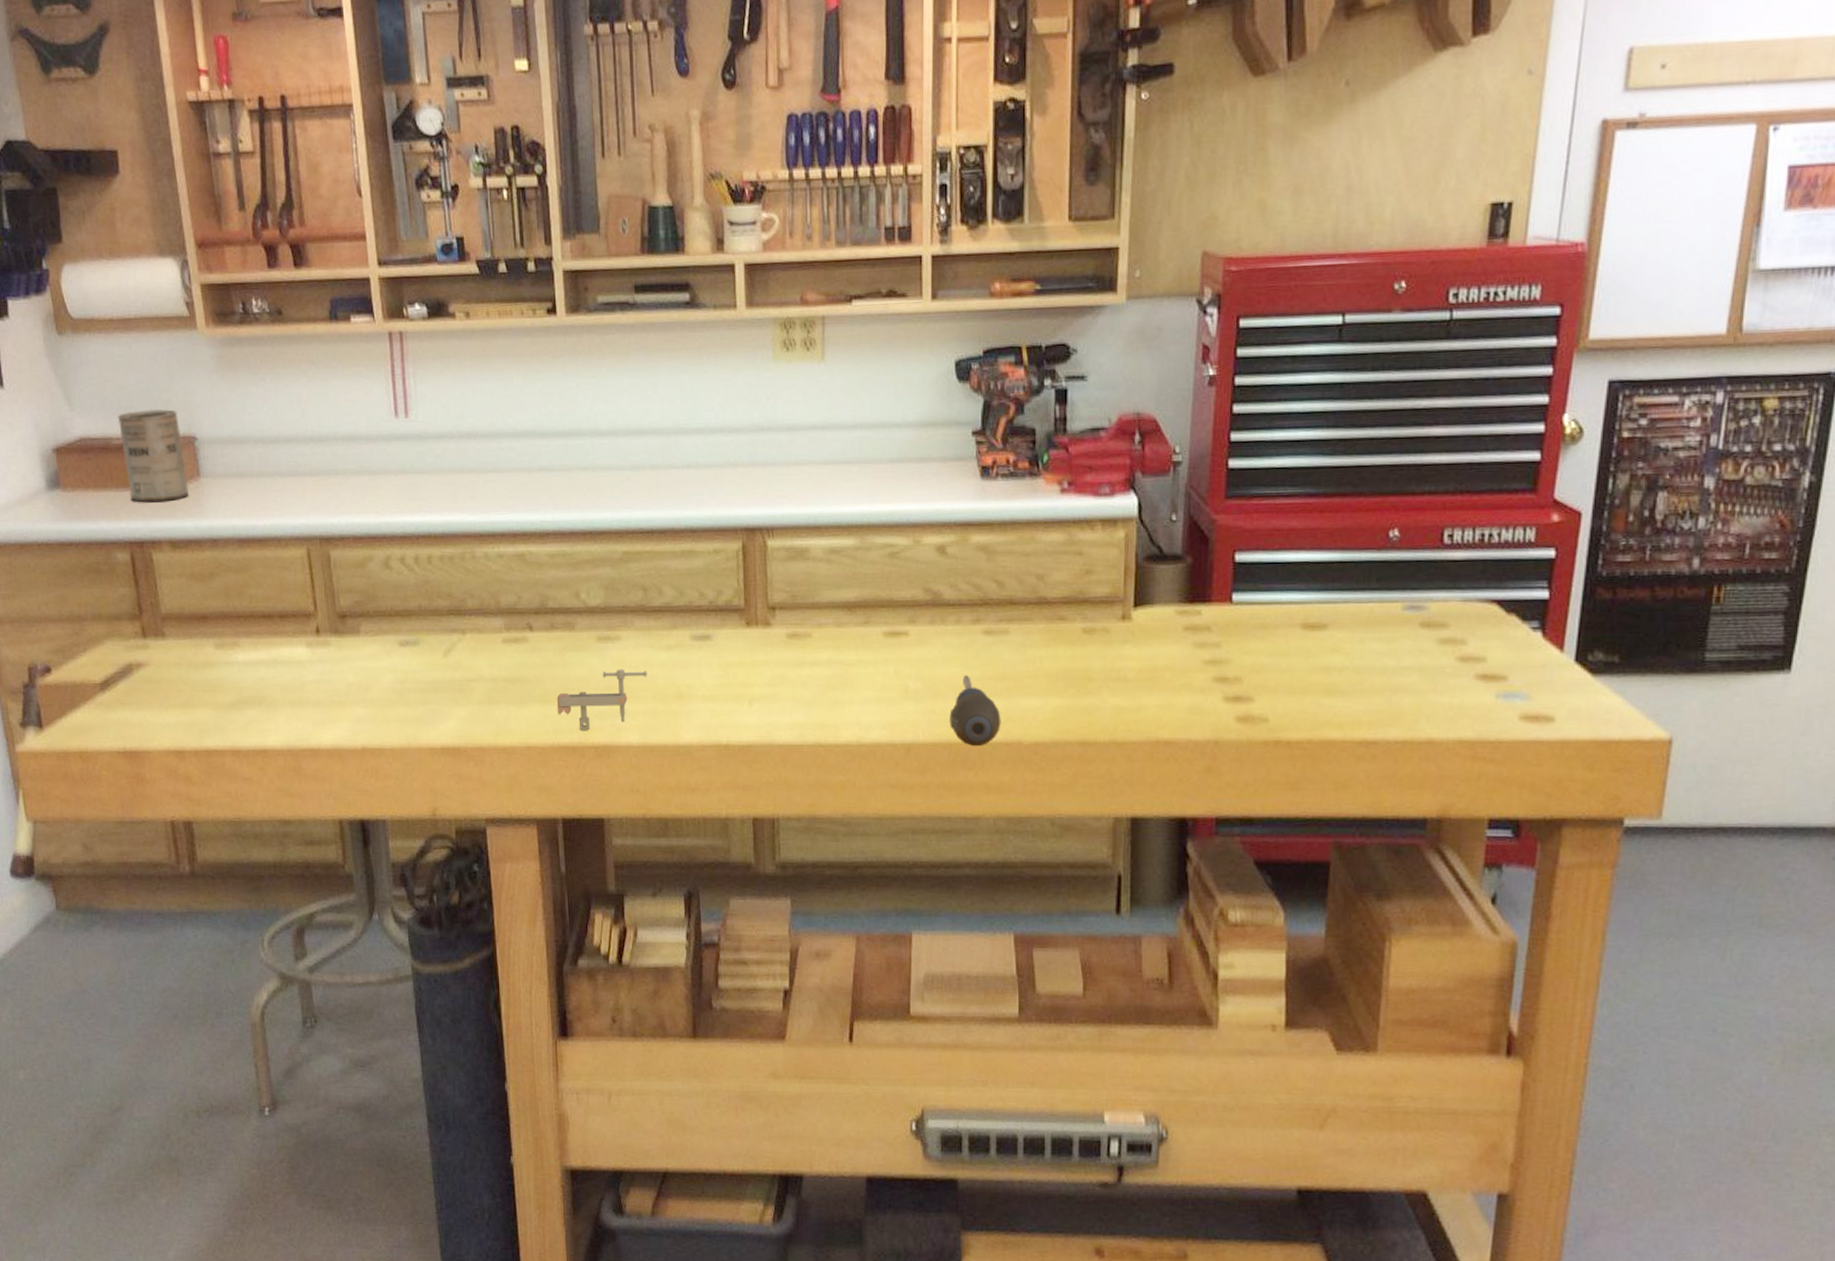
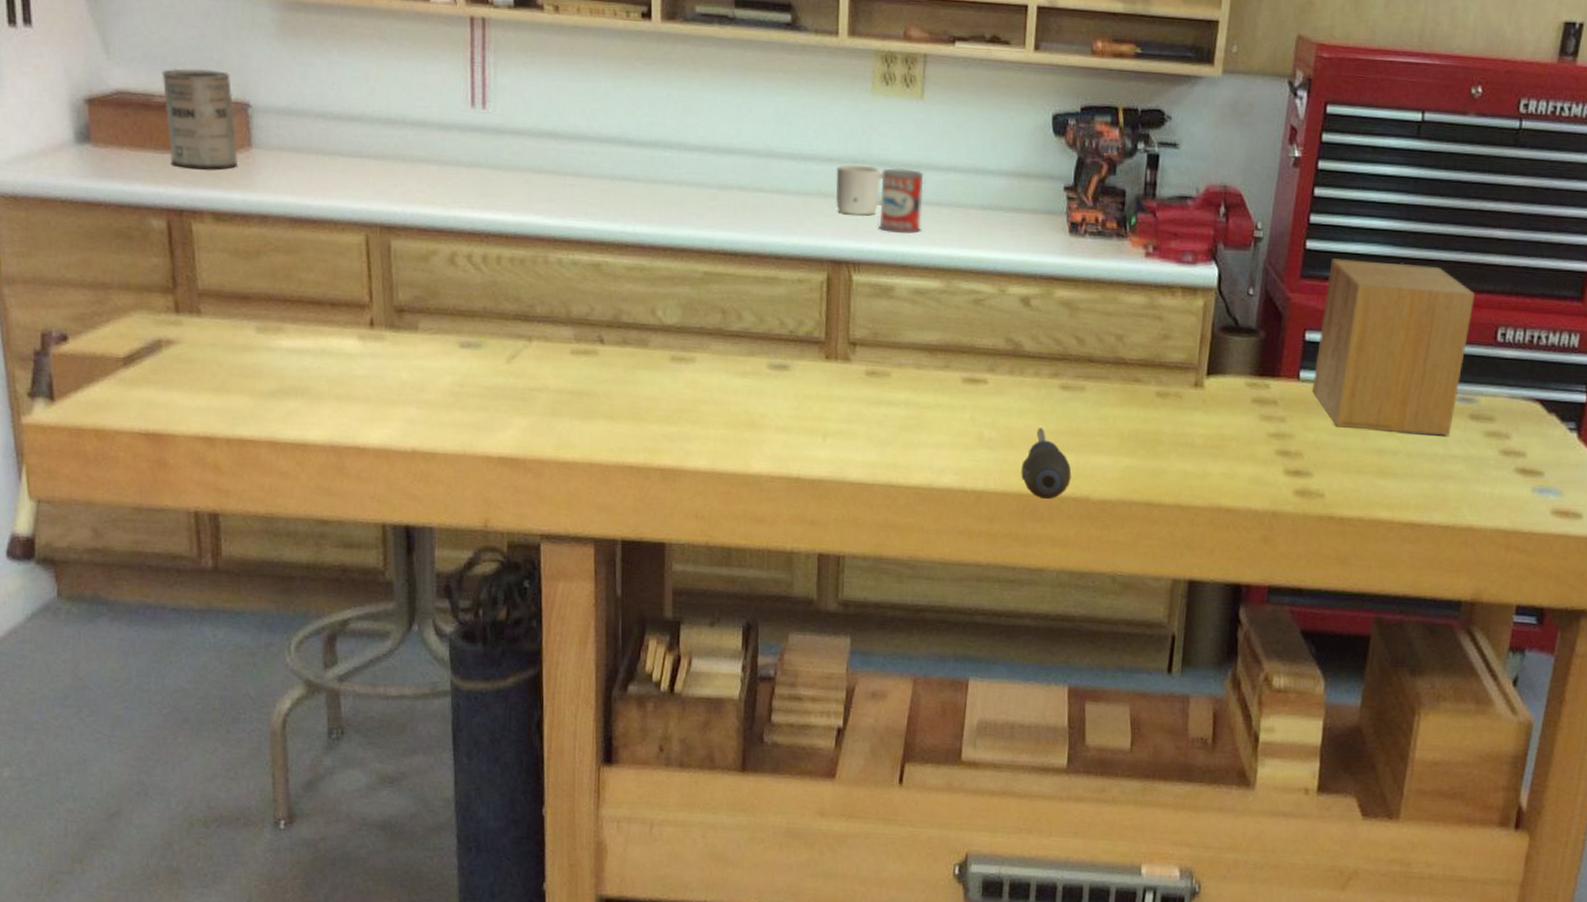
clamp: present [556,669,648,731] -> none [623,391,721,452]
mug: none [744,431,792,483] -> present [835,164,884,216]
can: none [788,431,832,496] -> present [879,168,924,234]
wooden block: none [1246,472,1415,649] -> present [1312,258,1475,436]

